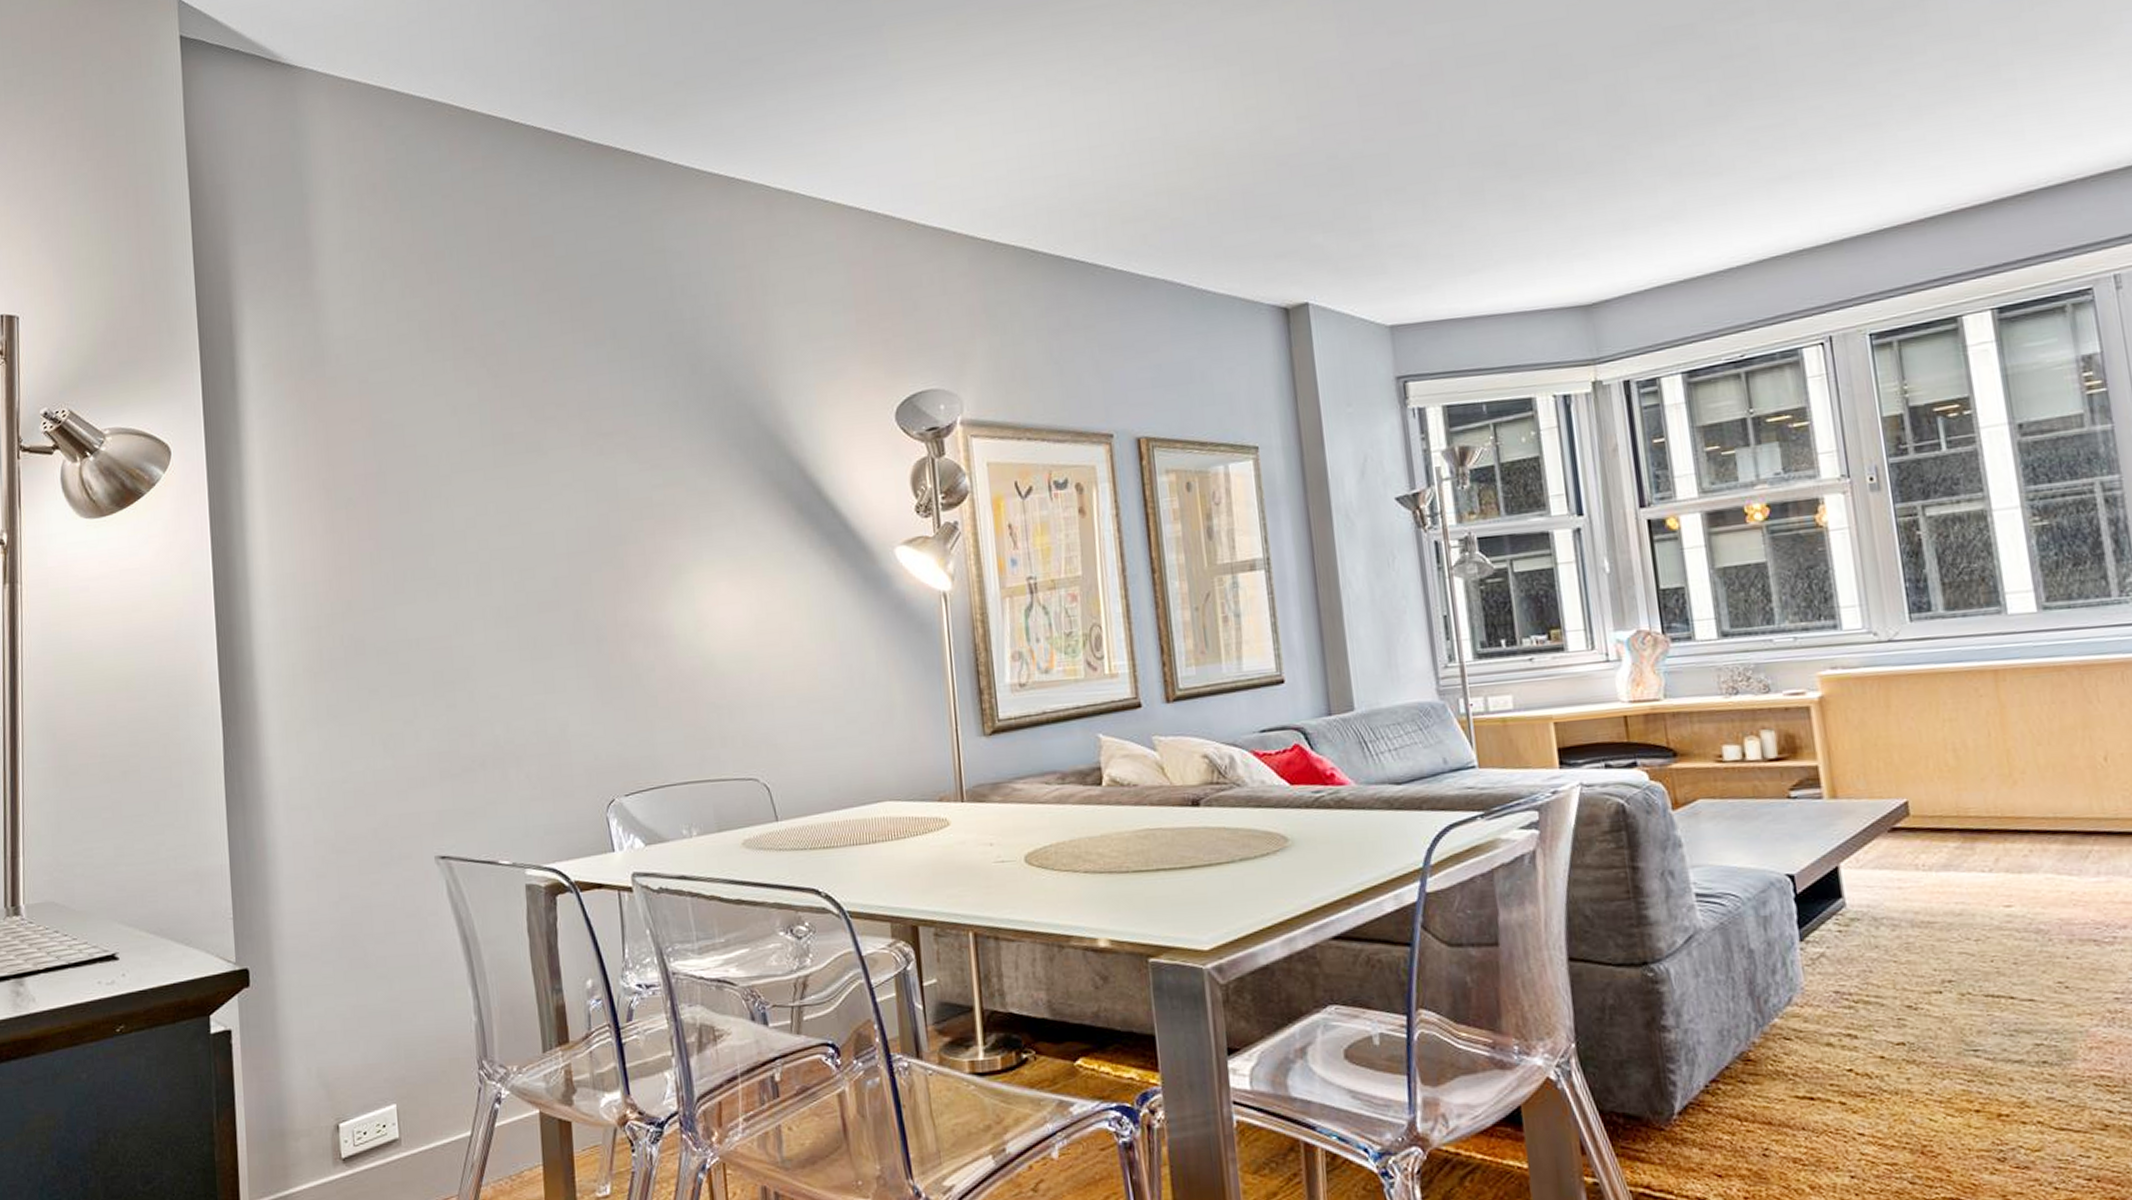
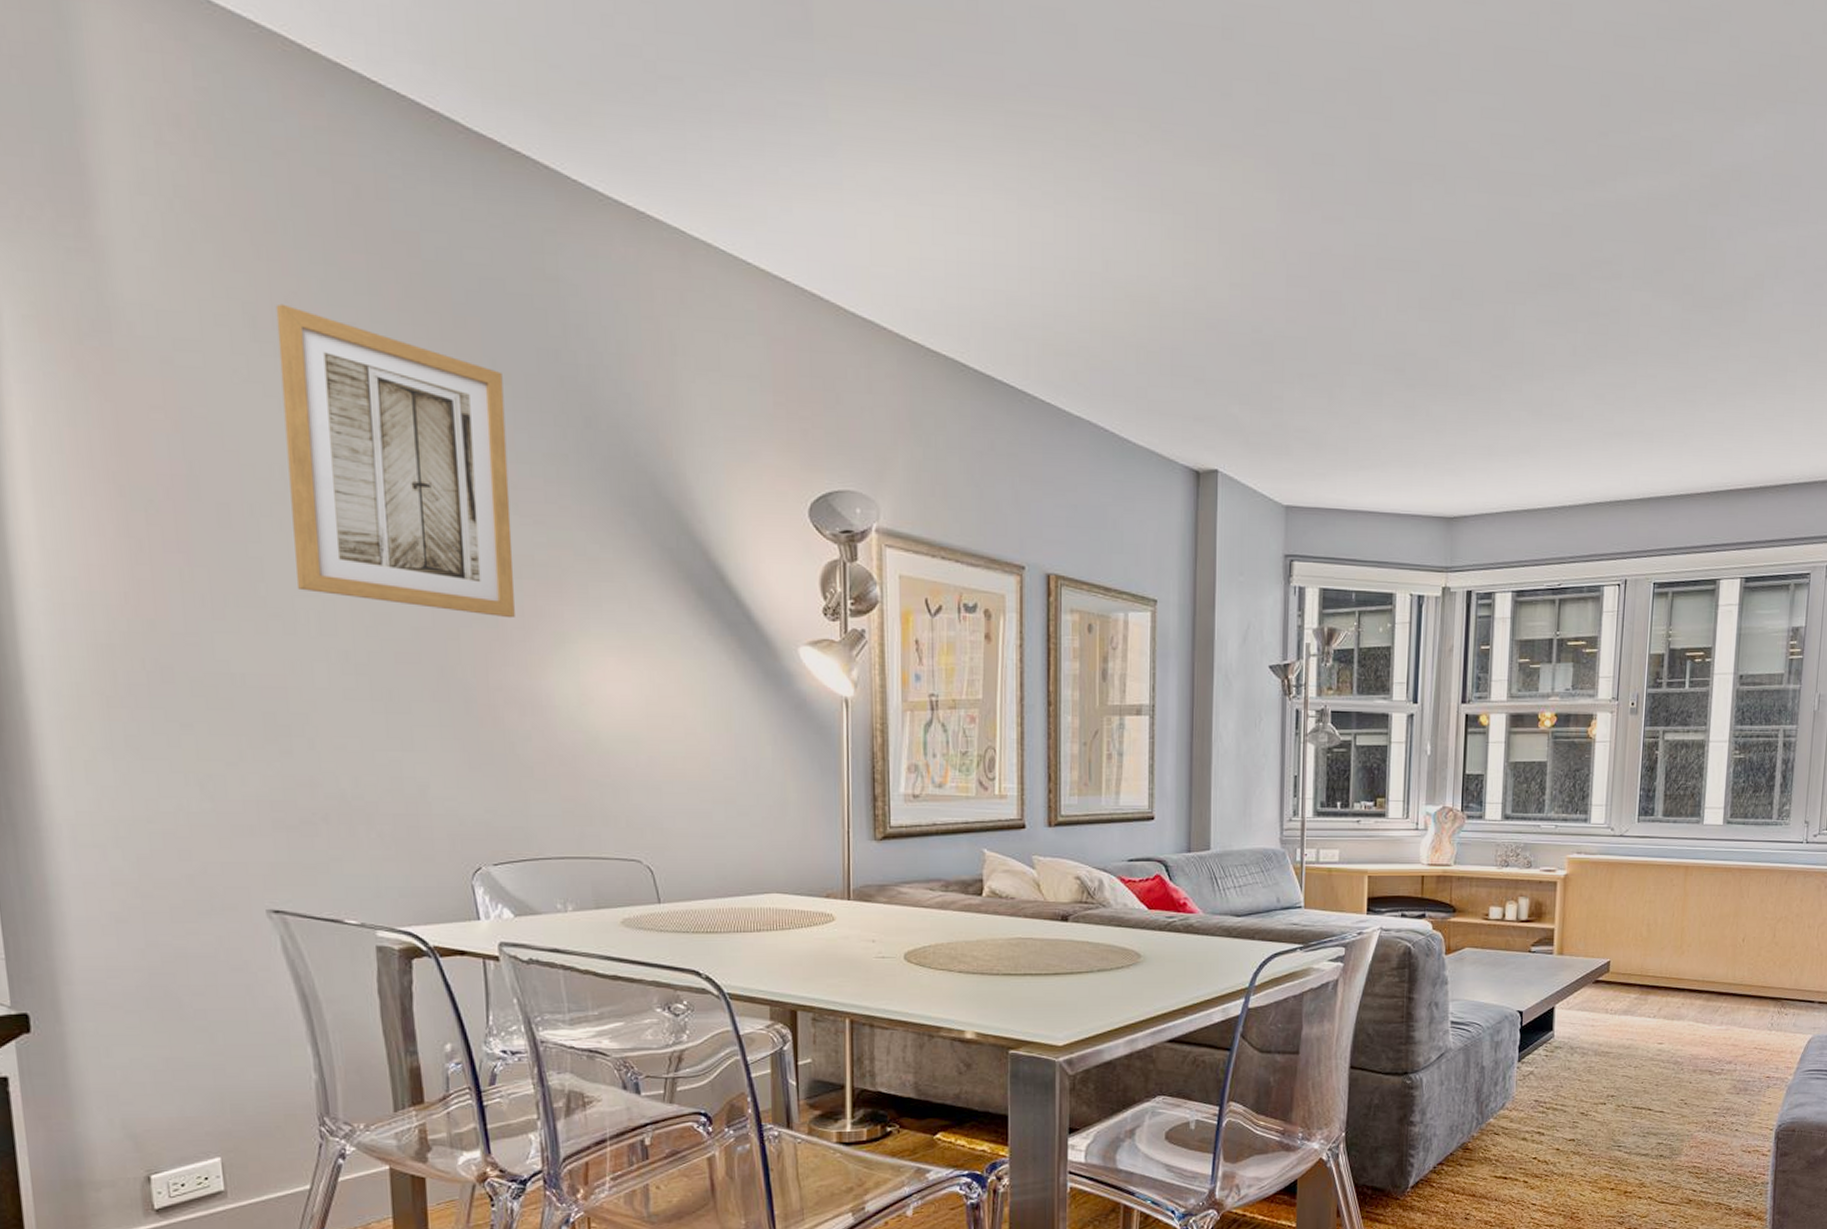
wall art: none [444,316,638,558] -> present [275,303,515,619]

